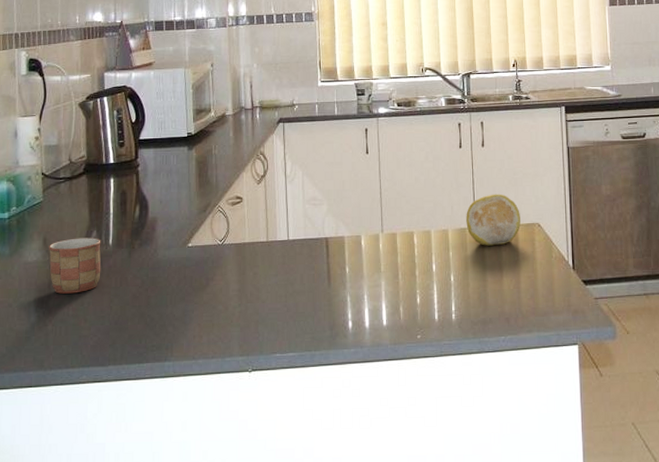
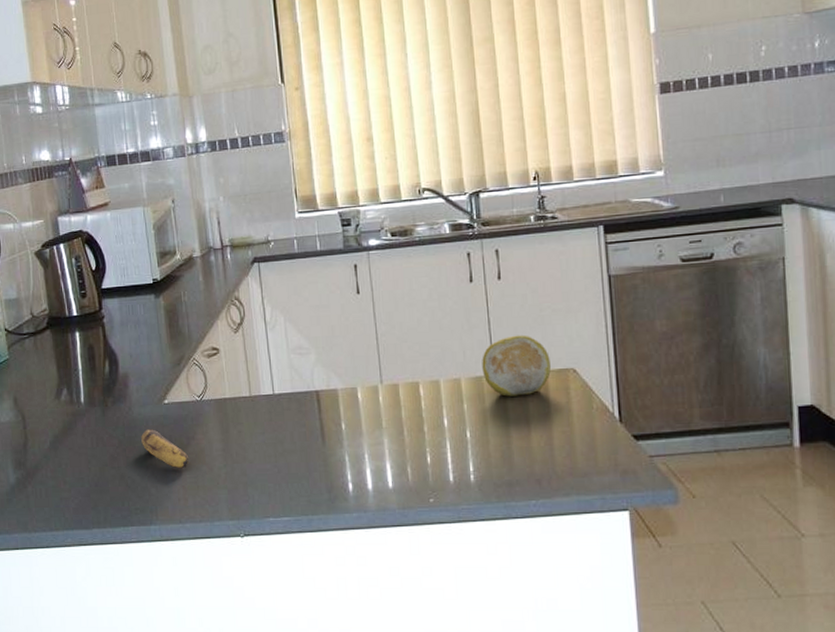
mug: present [49,238,101,294] -> none [20,396,76,455]
banana: none [163,270,207,308] -> present [141,429,189,469]

